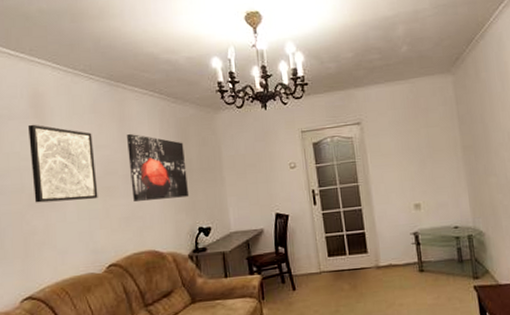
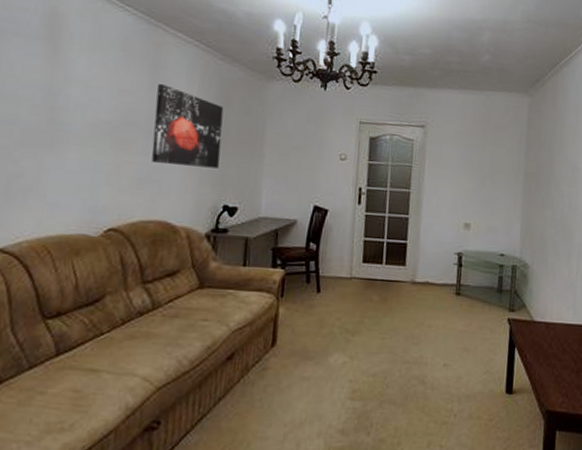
wall art: present [27,124,98,203] -> none [28,47,116,151]

